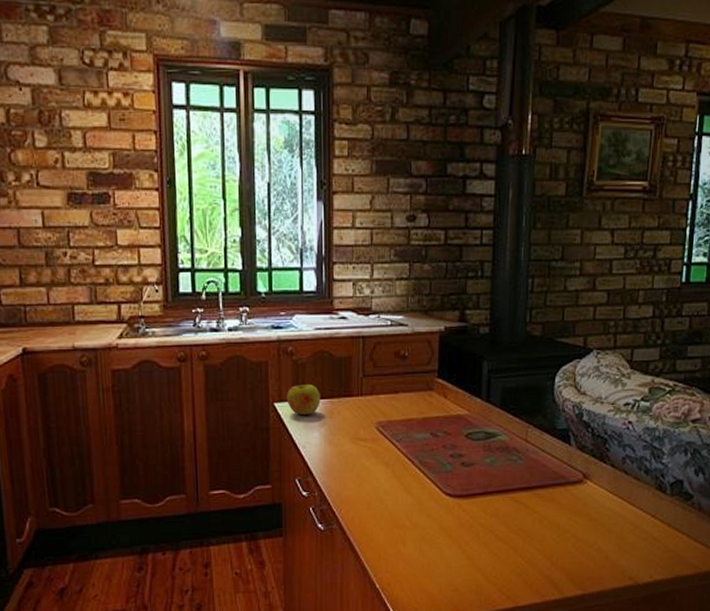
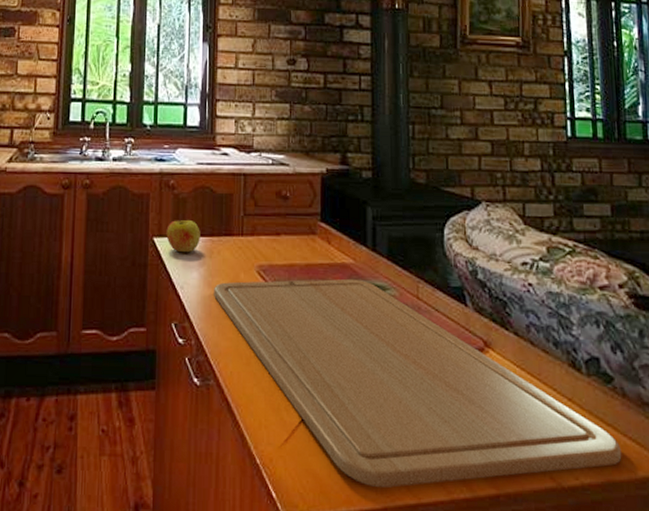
chopping board: none [335,428,691,597] -> present [214,278,622,488]

